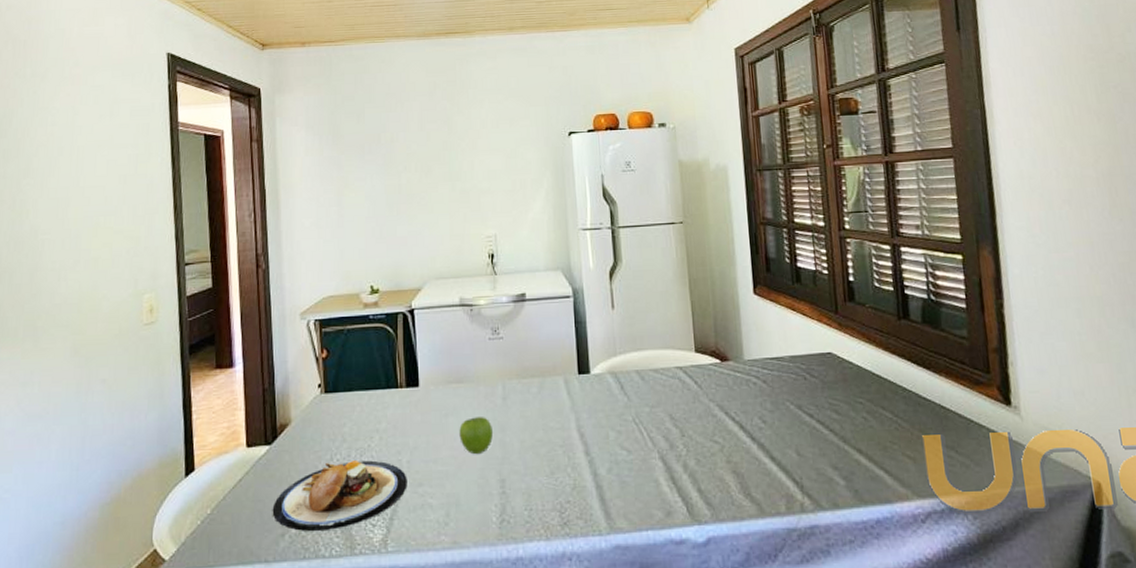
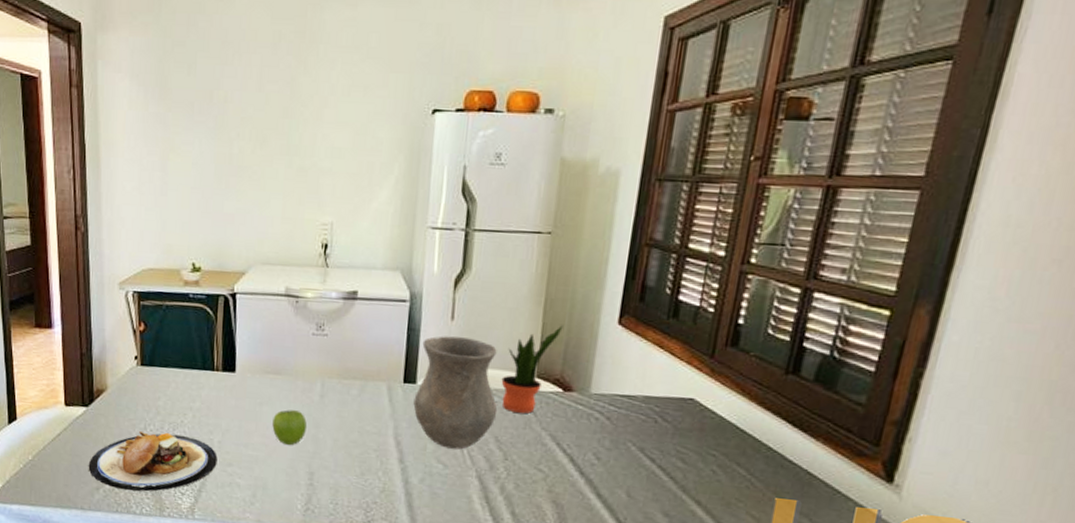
vase: none [590,323,667,433] -> present [413,336,498,450]
potted plant: none [665,301,709,388] -> present [501,325,563,414]

